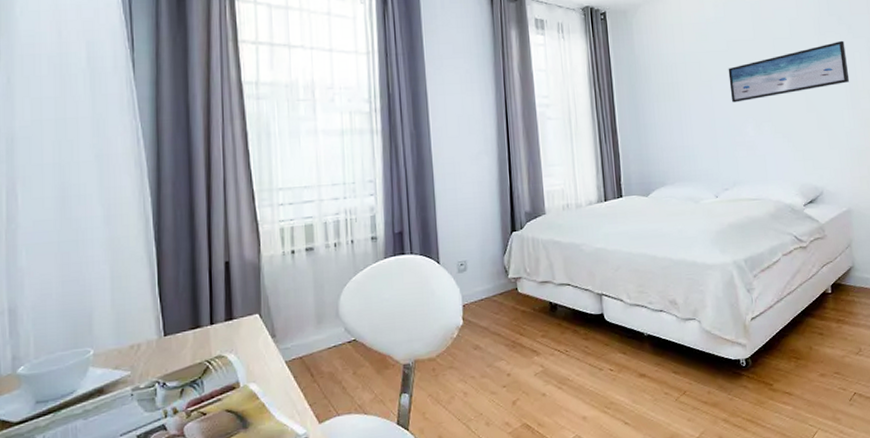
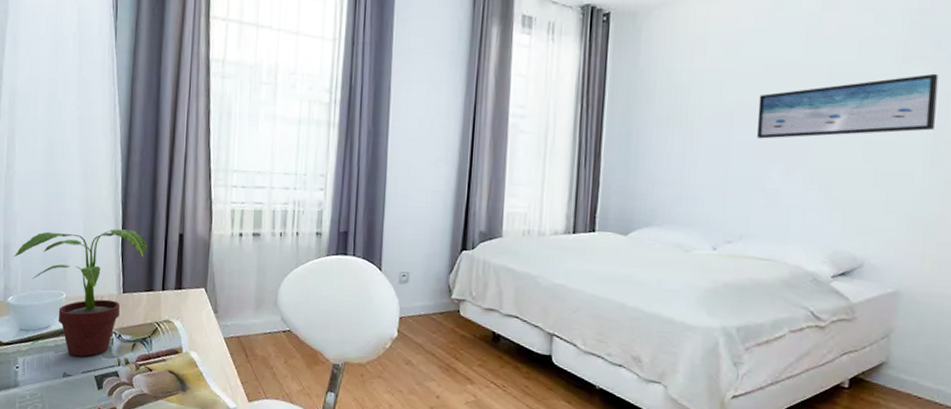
potted plant: none [22,267,190,419] -> present [13,229,148,357]

